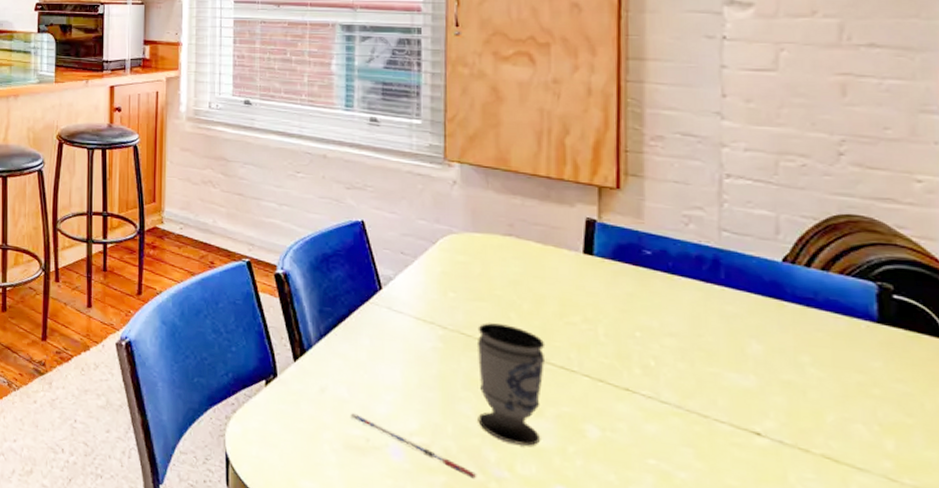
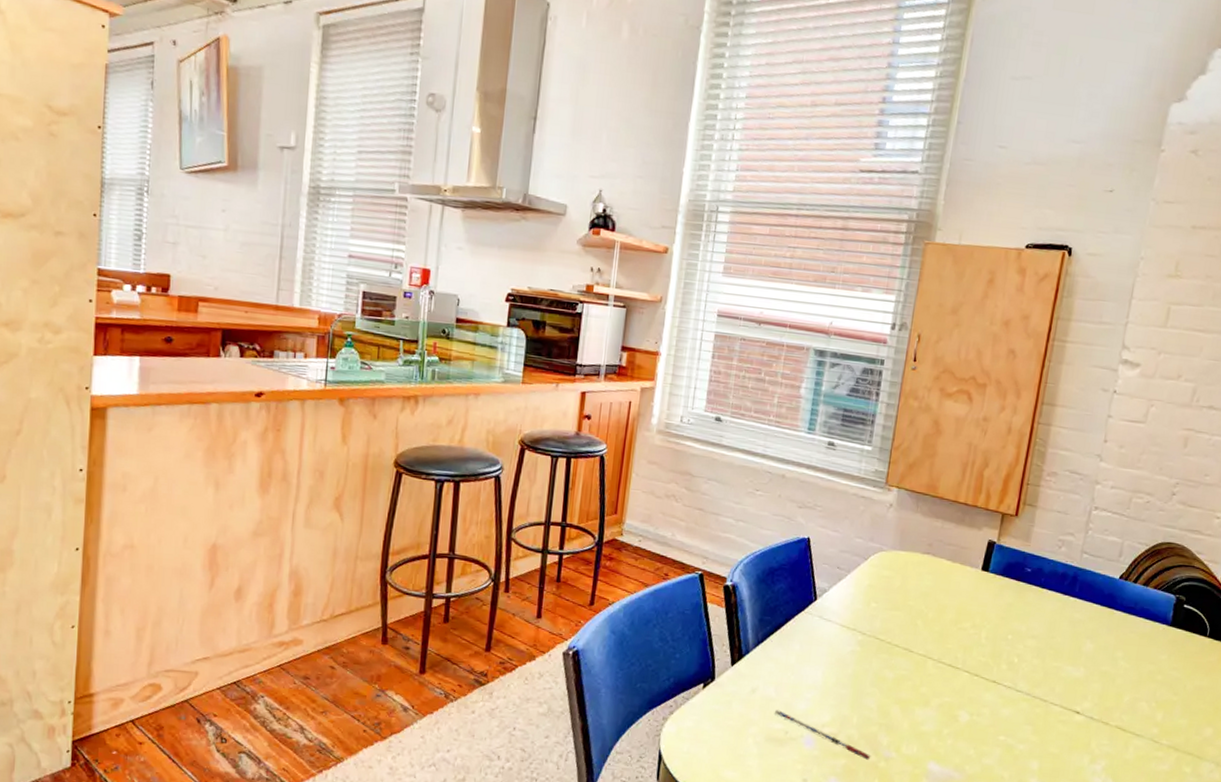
cup: present [476,323,546,446] -> none [878,629,941,731]

